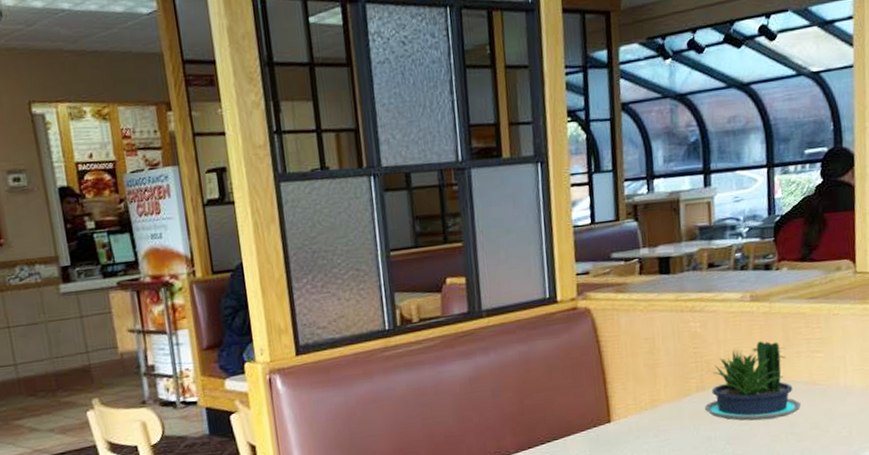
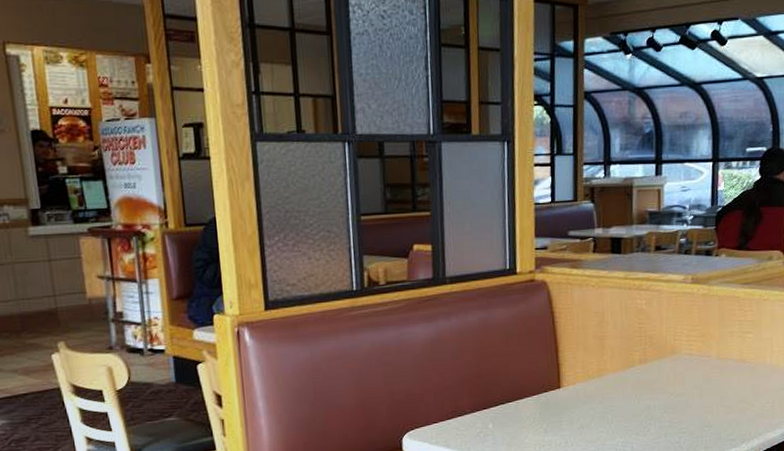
potted plant: present [704,341,802,421] -> none [646,320,732,393]

